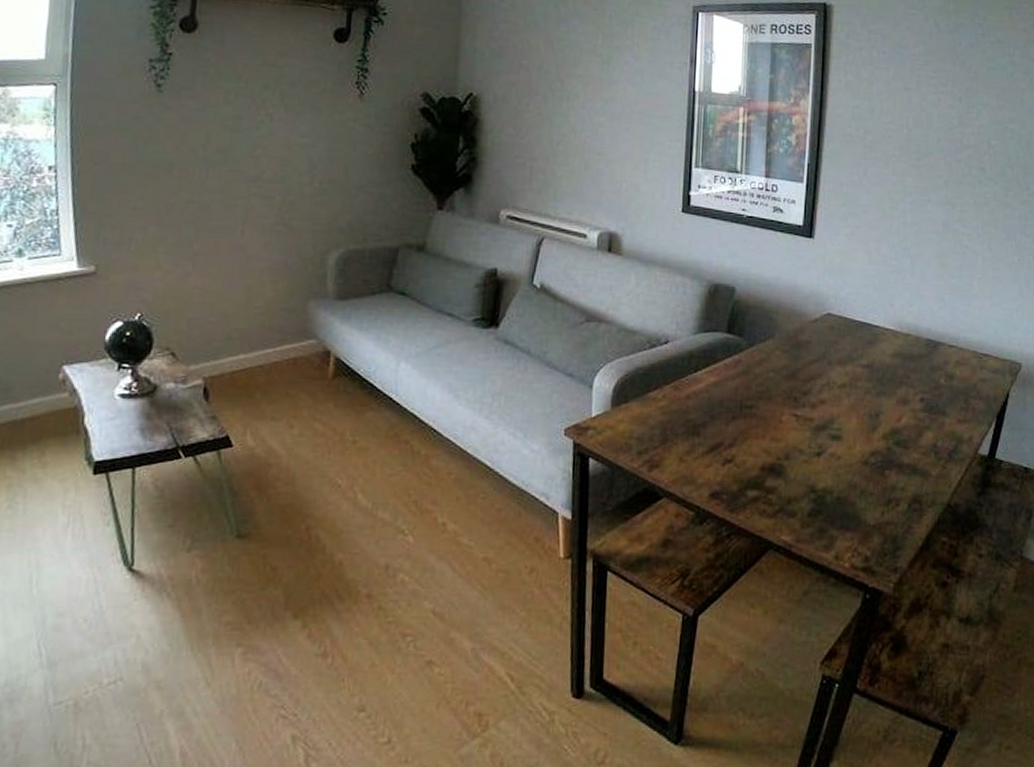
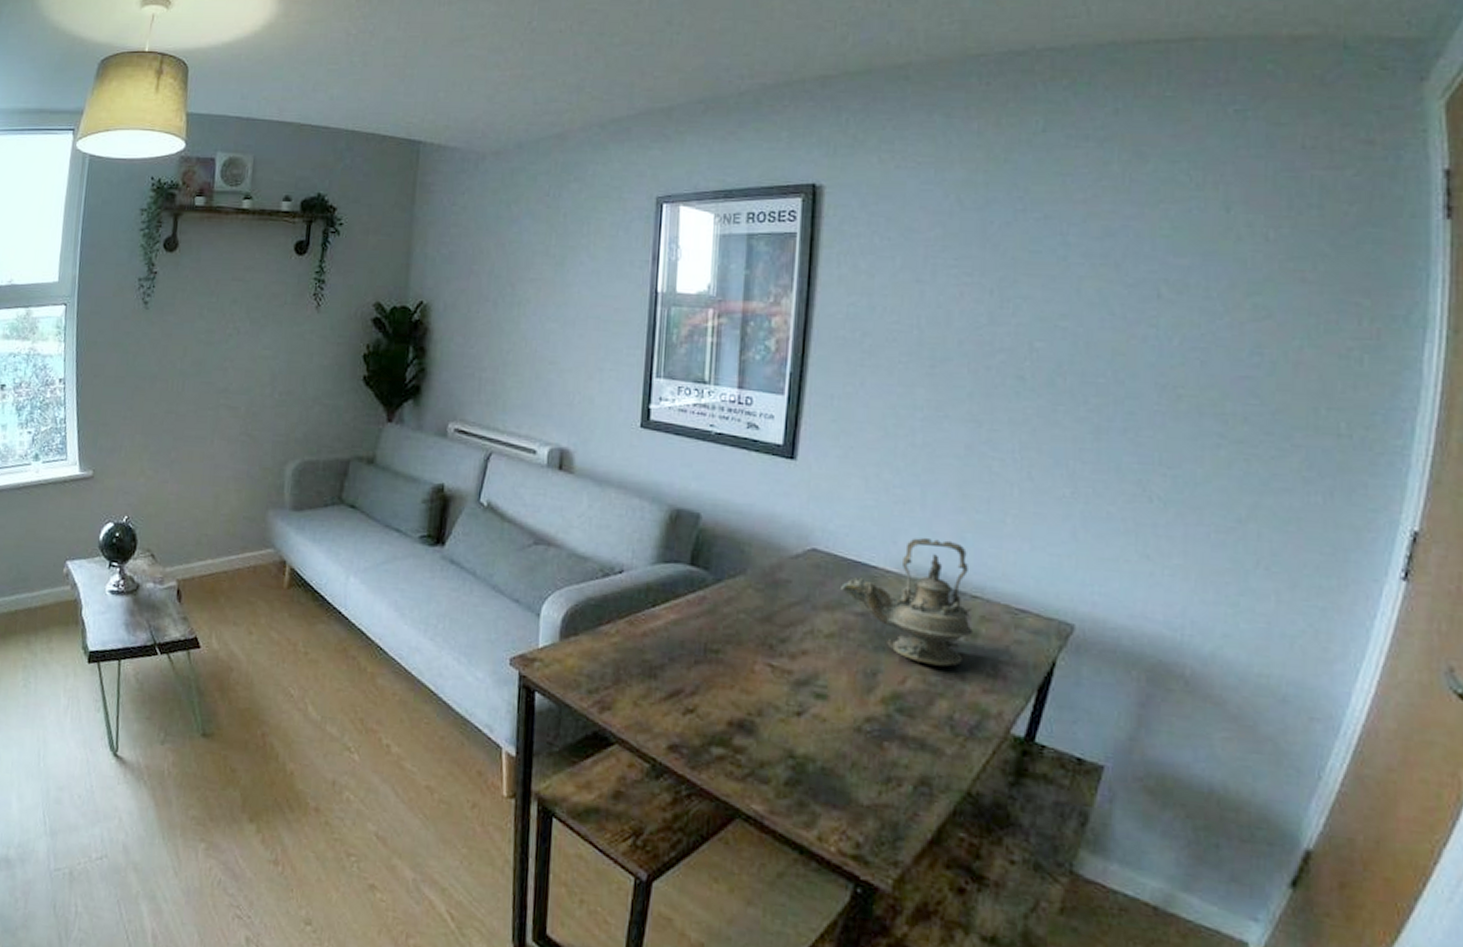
teapot: none [851,299,950,404] -> present [841,537,973,667]

